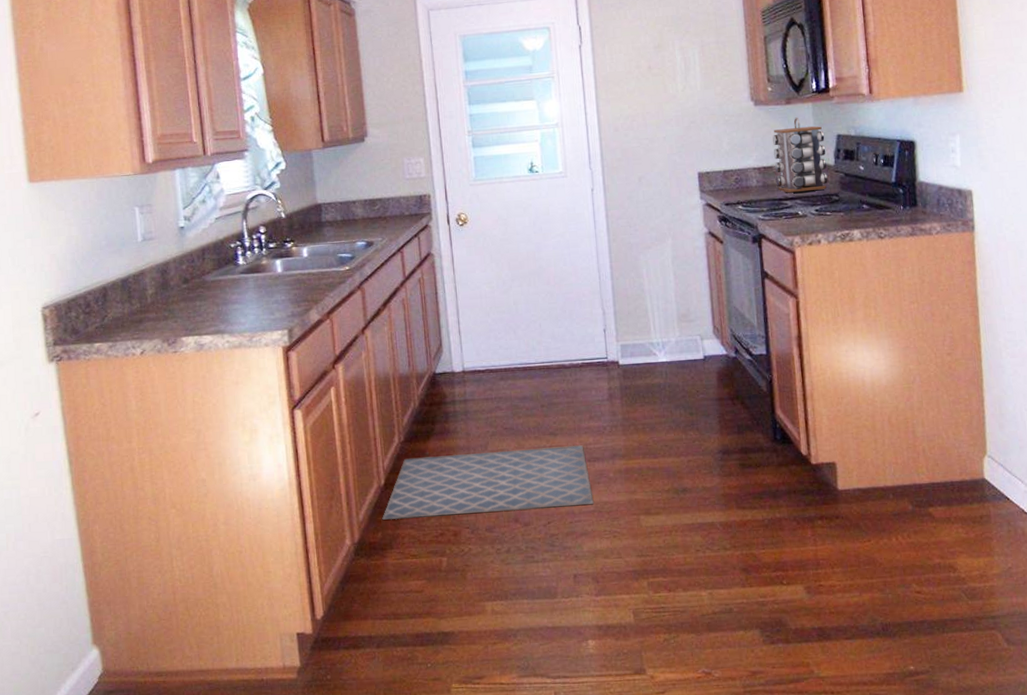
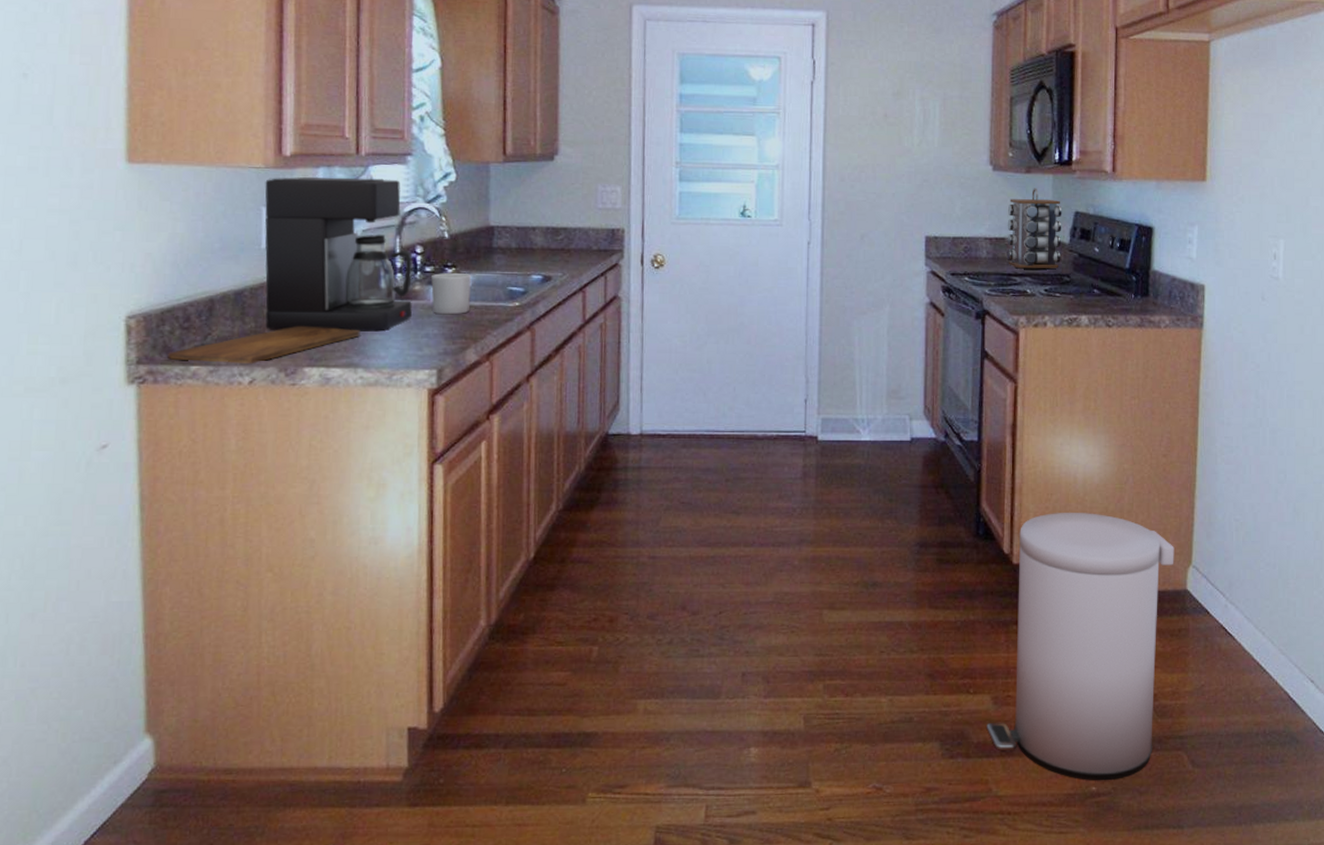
cutting board: none [76,302,223,340] -> present [168,326,360,365]
coffee maker: none [135,173,262,308] -> present [265,177,413,330]
mug: none [275,245,309,283] -> present [431,272,472,315]
bath mat: present [382,445,594,520] -> none [527,527,774,599]
pedal bin: none [802,412,969,660] -> present [986,512,1174,780]

